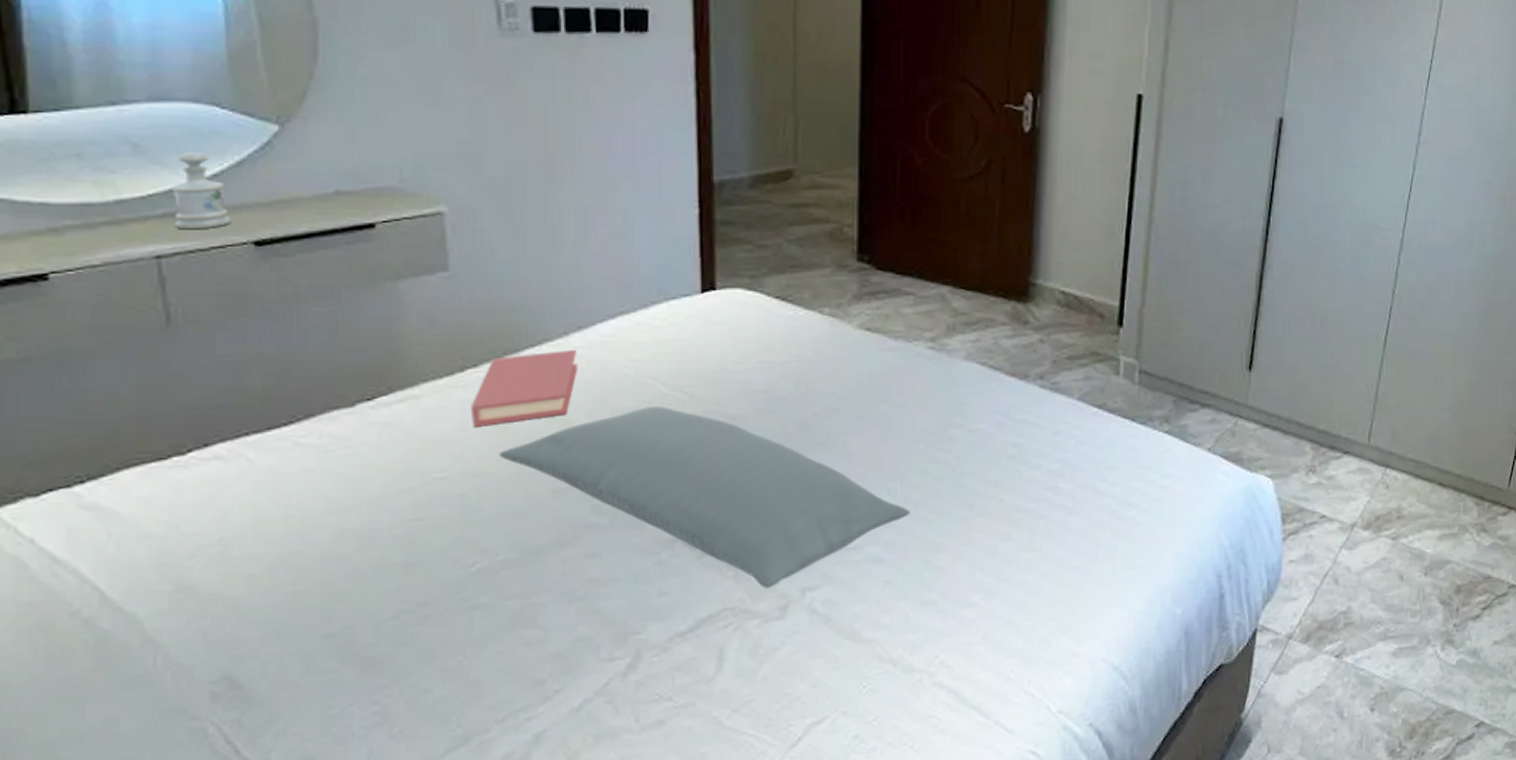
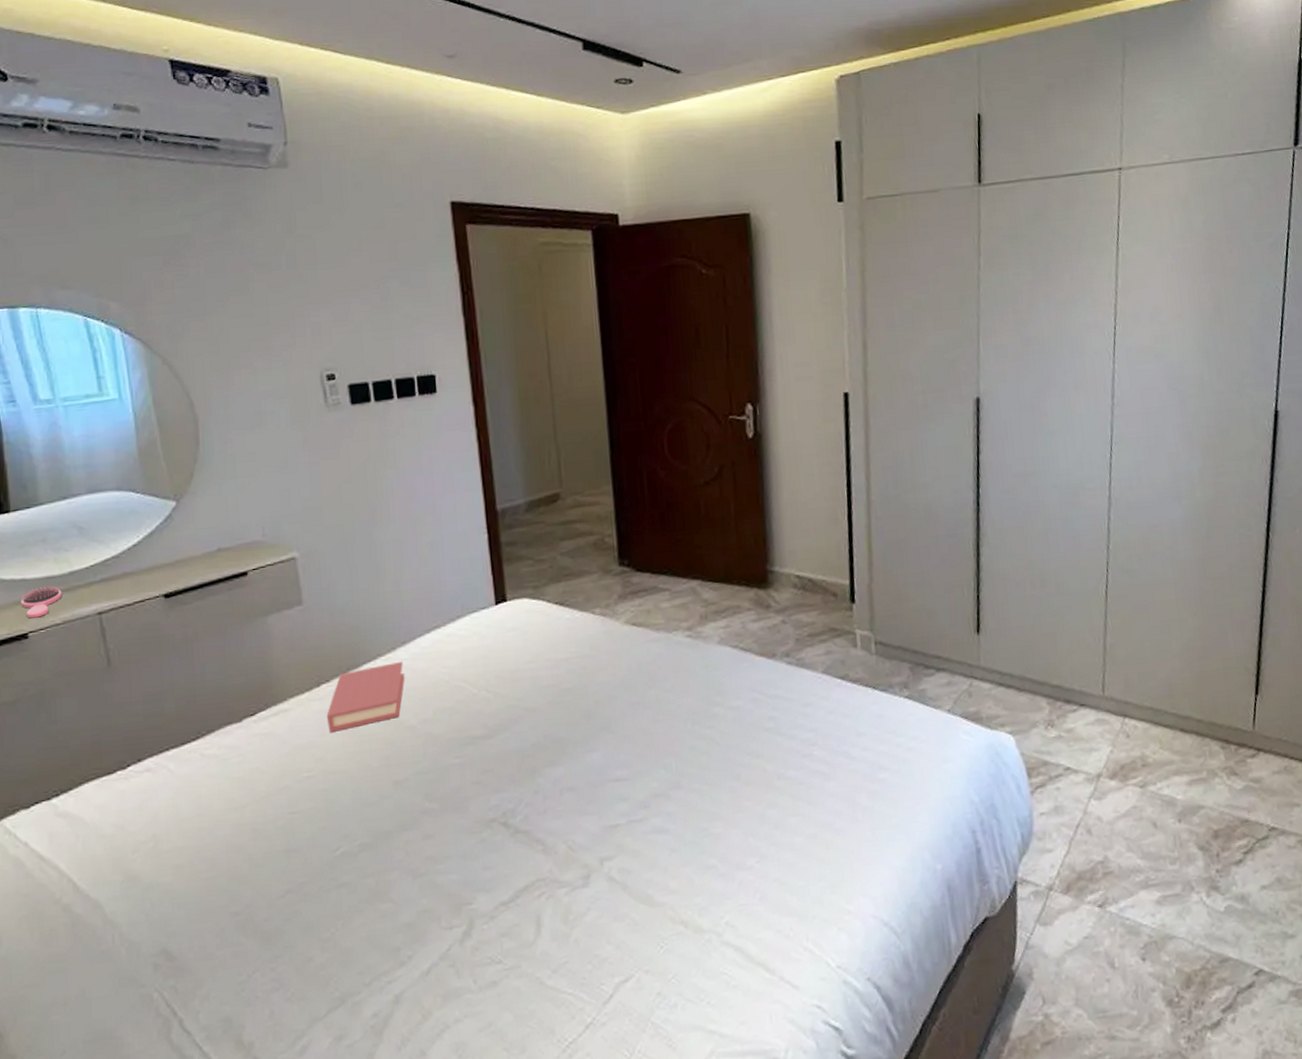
hairbrush: none [39,215,104,255] -> present [21,586,63,619]
perfume bottle: present [170,151,231,230] -> none [105,528,148,590]
pillow: present [498,406,911,589] -> none [350,705,686,860]

